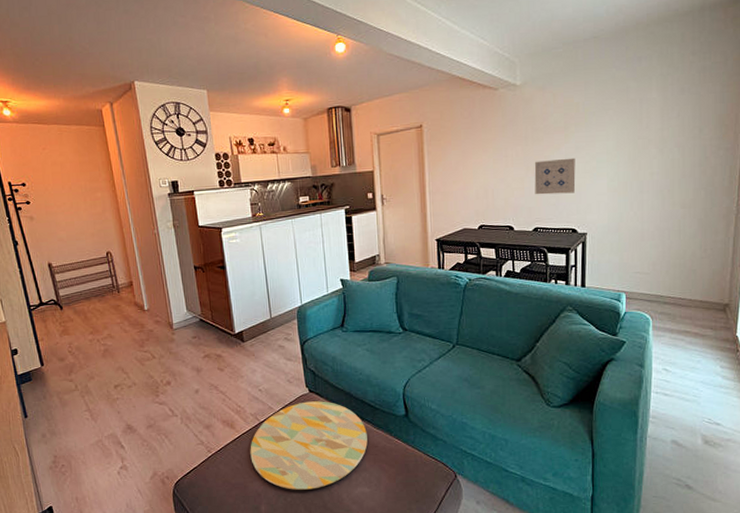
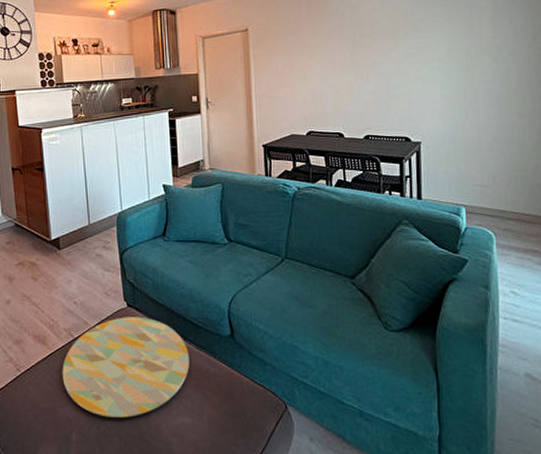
wall art: present [534,157,576,195] -> none [363,64,407,102]

